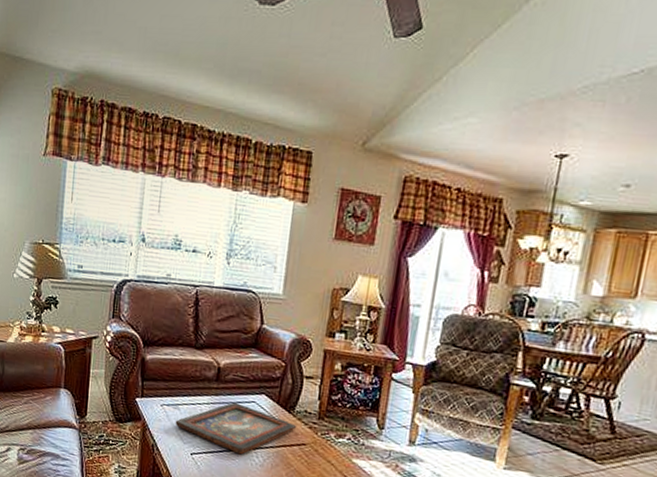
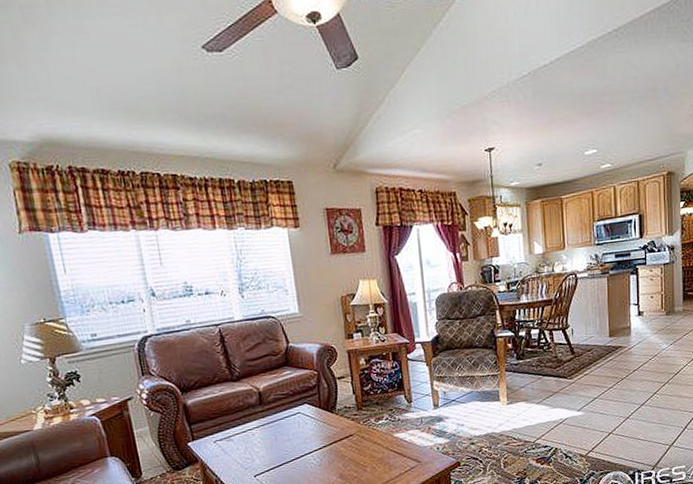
decorative tray: present [175,402,297,455] -> none [231,418,342,463]

